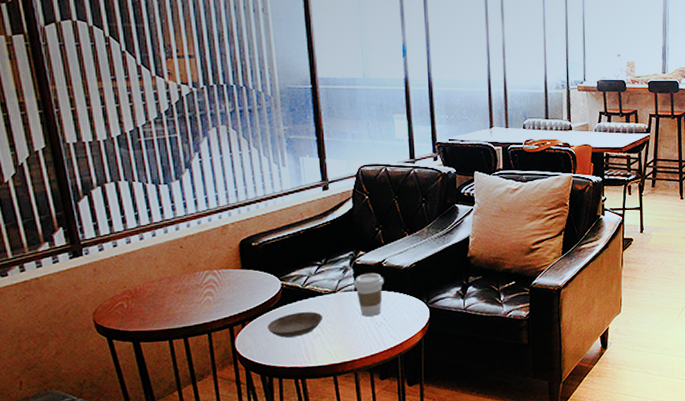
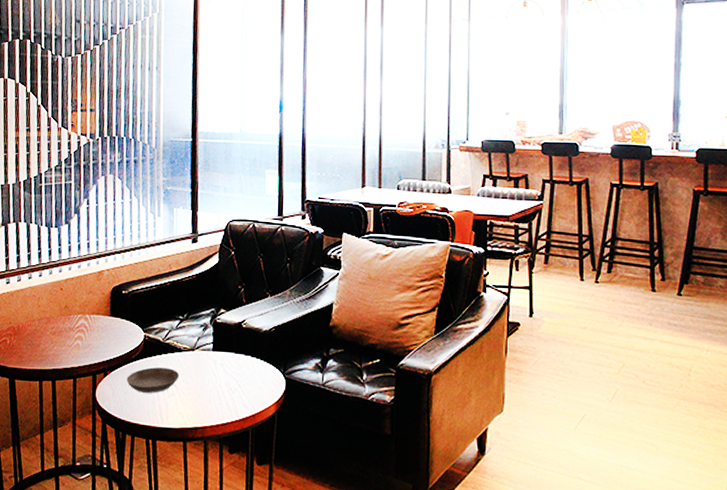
coffee cup: present [353,272,384,317] -> none [212,333,242,381]

